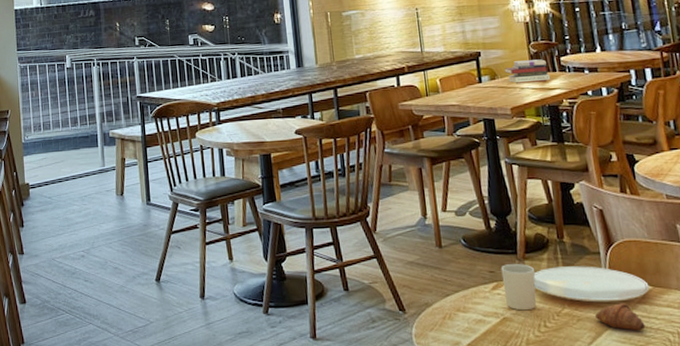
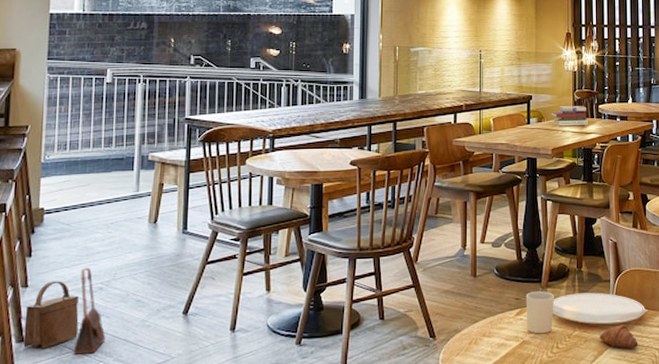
handbag: none [24,248,69,311] -> present [23,281,79,350]
shoulder bag: none [65,237,92,316] -> present [73,268,106,355]

